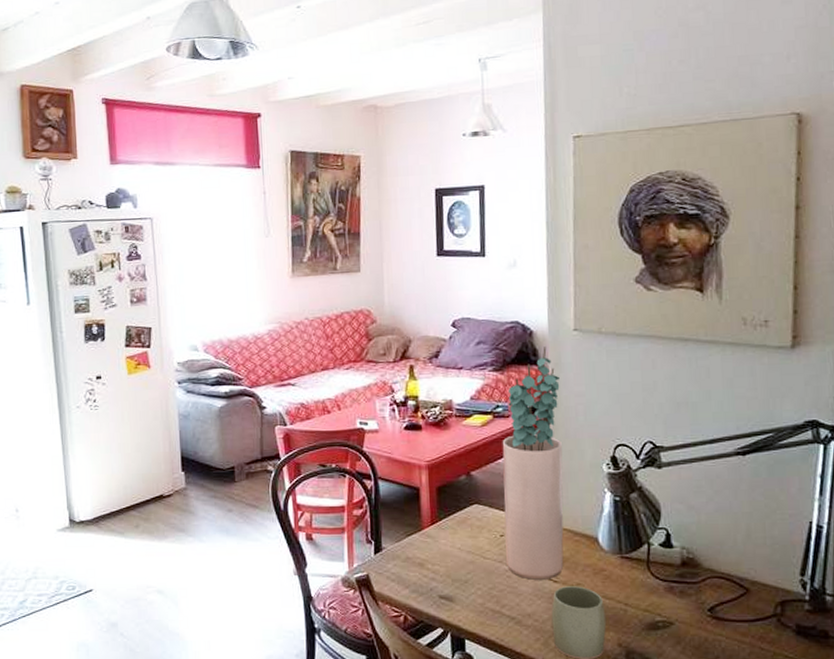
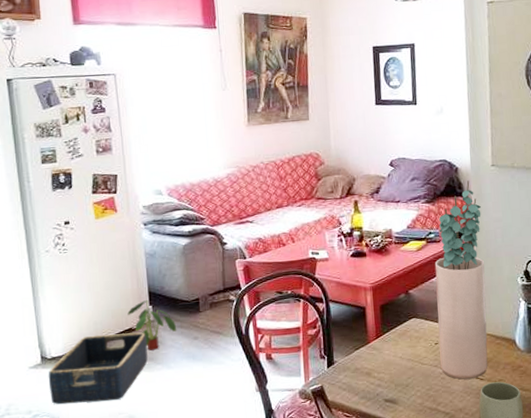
basket: none [76,500,179,572] -> present [48,332,148,404]
plant: none [158,466,210,521] -> present [127,300,177,351]

